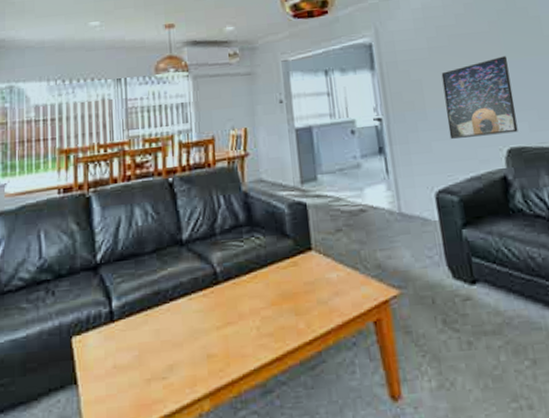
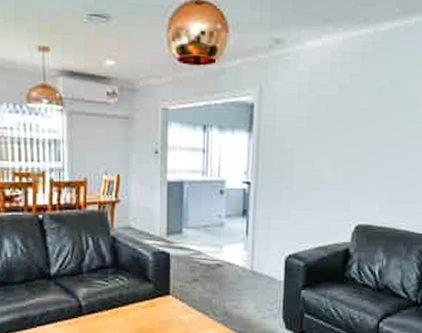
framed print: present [441,56,518,139] -> none [308,136,377,211]

